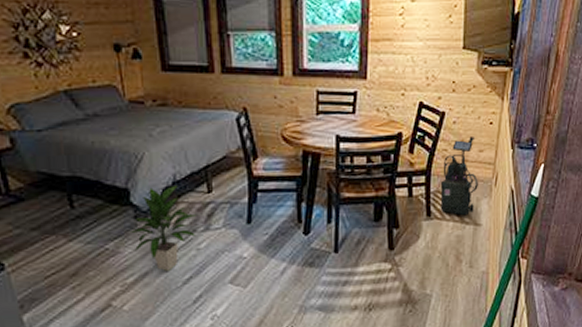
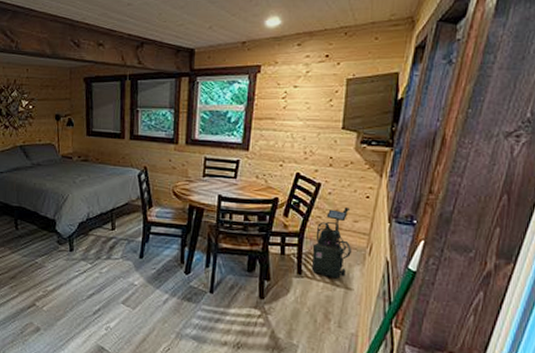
indoor plant: present [131,184,197,271] -> none [54,221,101,286]

